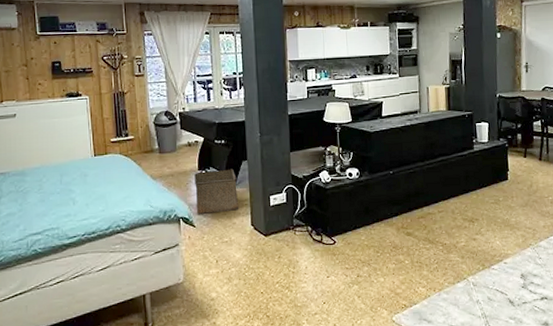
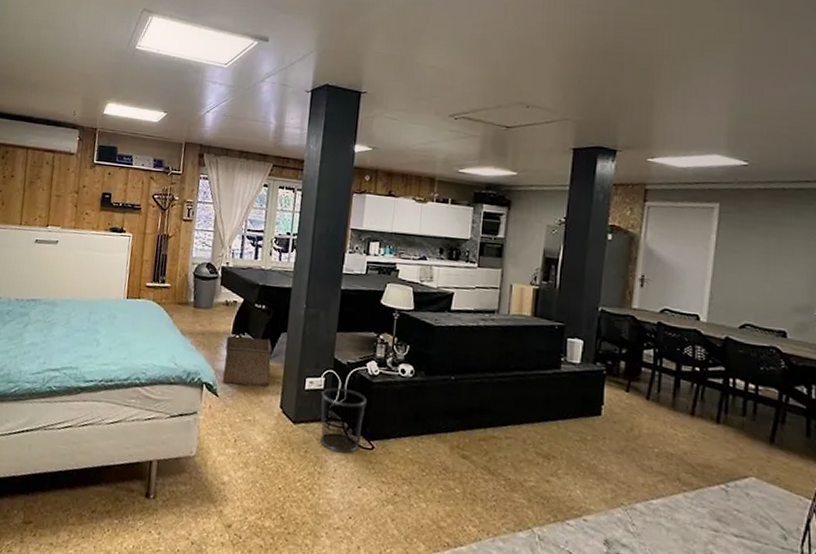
waste bin: none [285,198,324,253] -> present [319,387,367,454]

